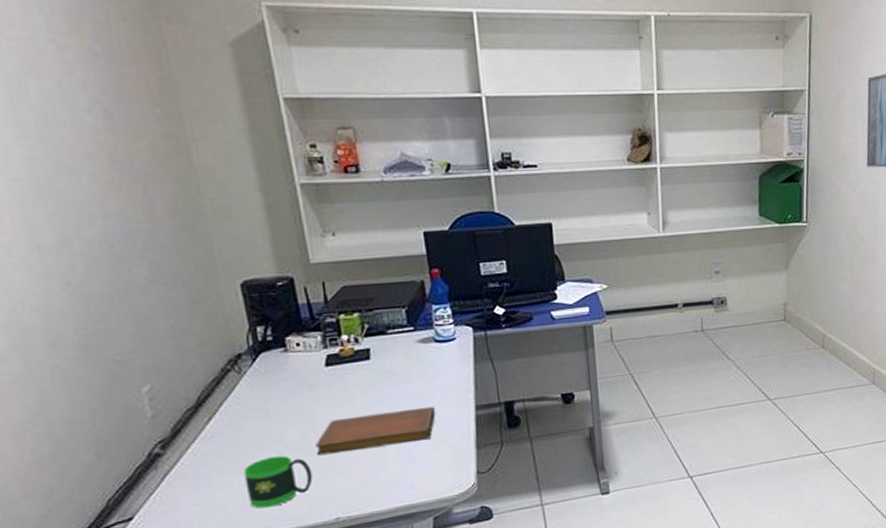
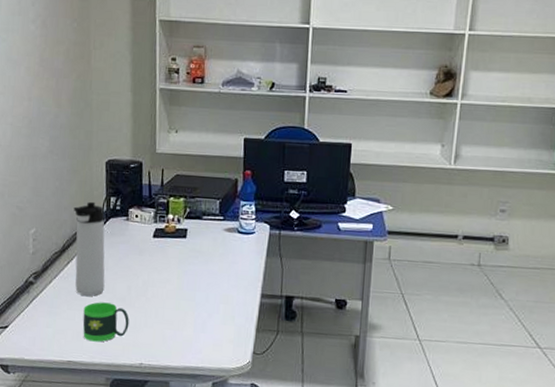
thermos bottle: none [204,336,270,456] -> present [73,201,105,296]
notebook: present [315,406,436,456] -> none [135,282,229,315]

